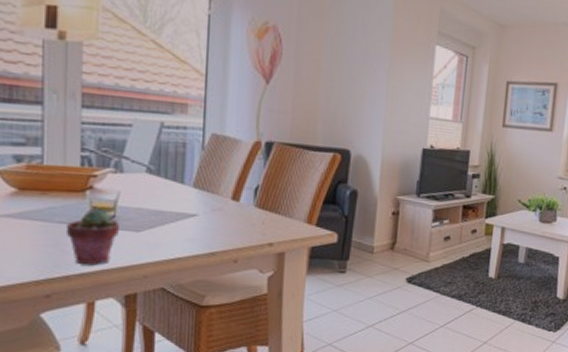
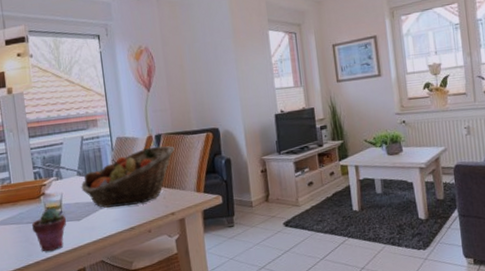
fruit basket: none [149,155,289,225] -> present [81,146,175,208]

